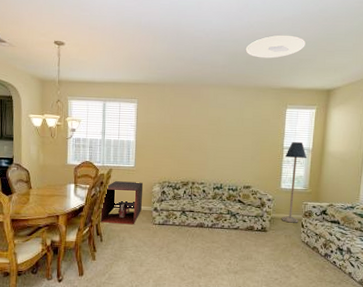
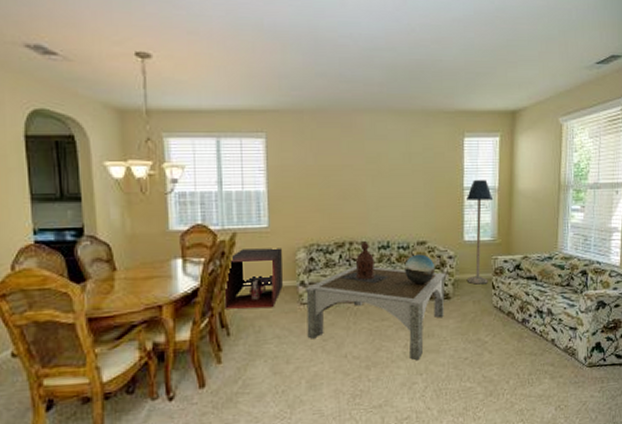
coffee table: none [156,200,264,276] -> present [304,266,446,361]
lantern: none [184,182,220,215] -> present [340,241,389,284]
decorative globe: none [232,195,257,219] -> present [404,254,436,285]
ceiling light: present [245,35,305,59] -> none [407,41,482,72]

